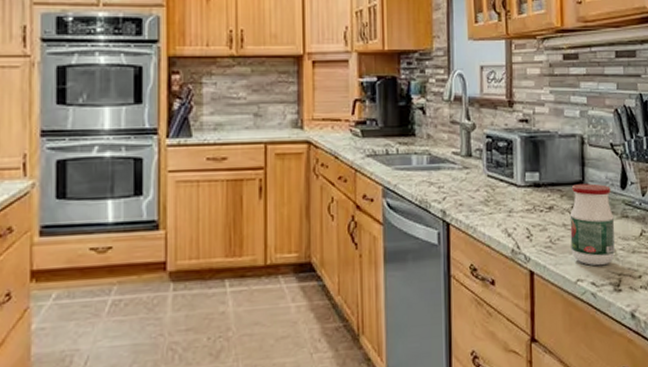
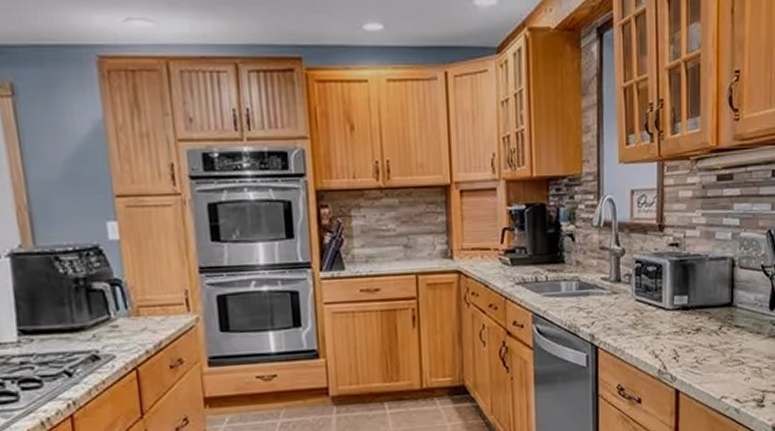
jar: present [569,183,615,266] -> none [716,305,762,384]

